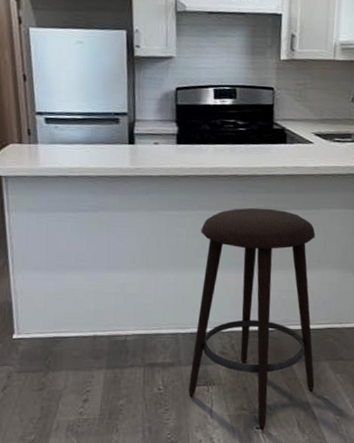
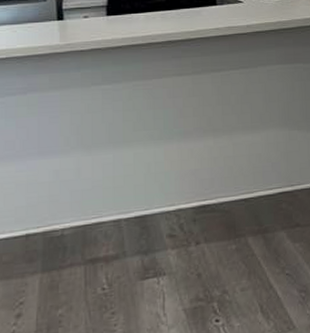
stool: present [188,207,316,430] -> none [136,71,274,322]

